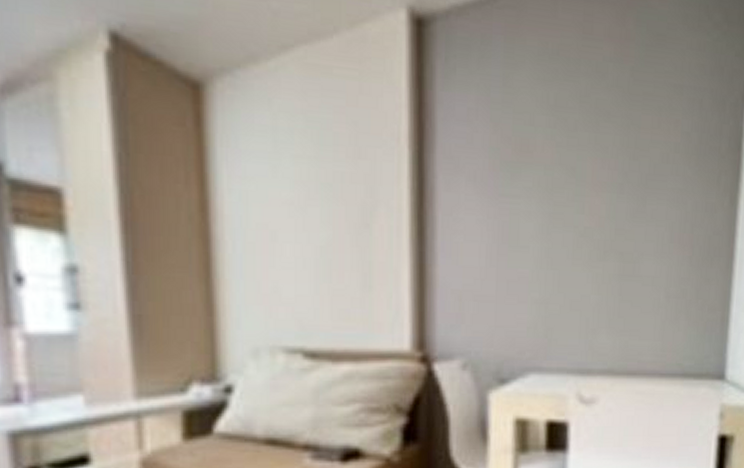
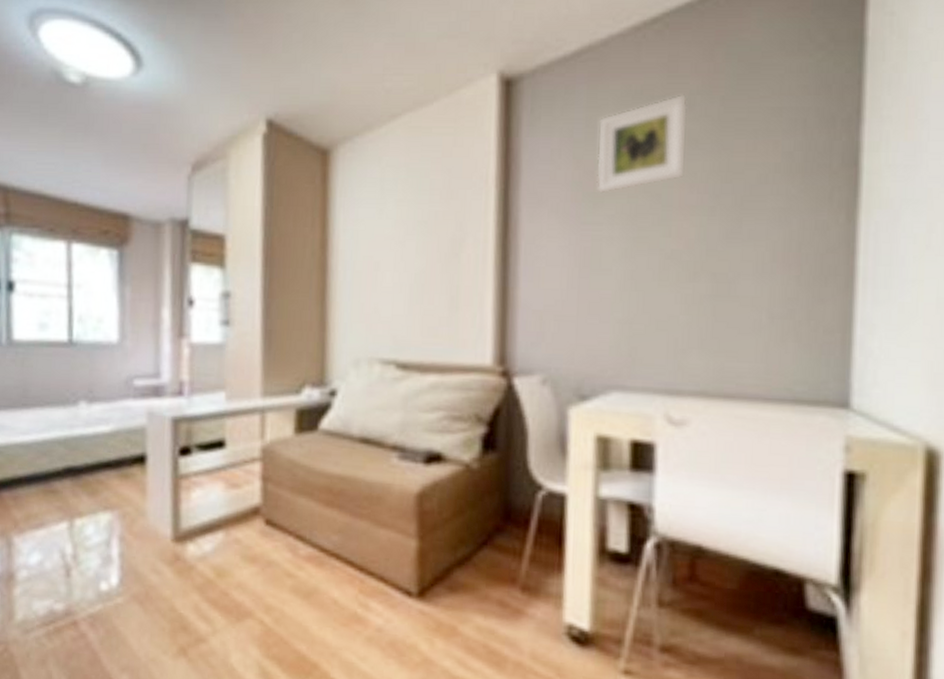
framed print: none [514,59,601,164] -> present [596,94,688,194]

